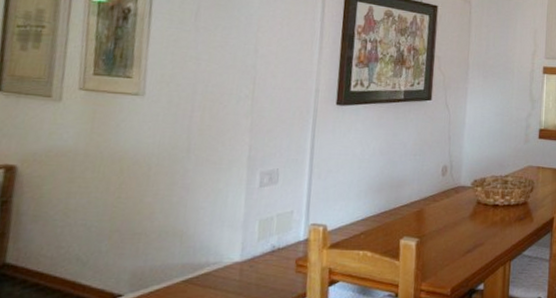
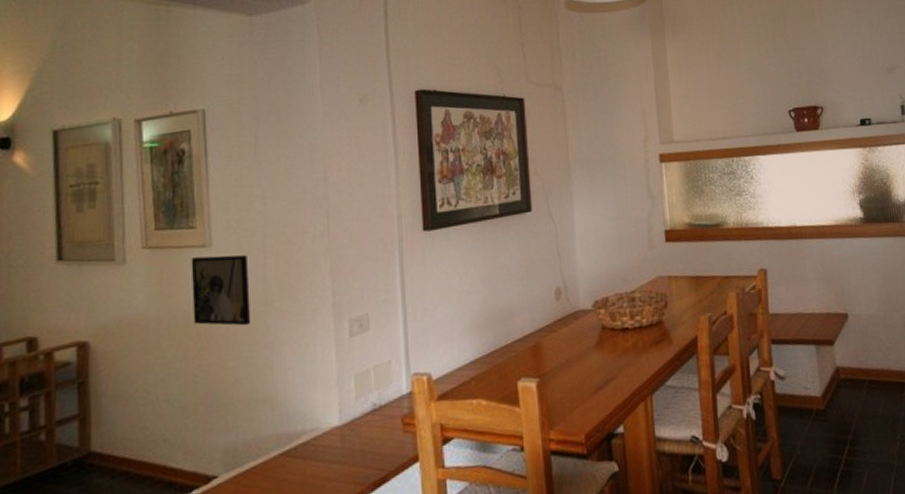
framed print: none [118,103,177,168] -> present [191,255,251,326]

